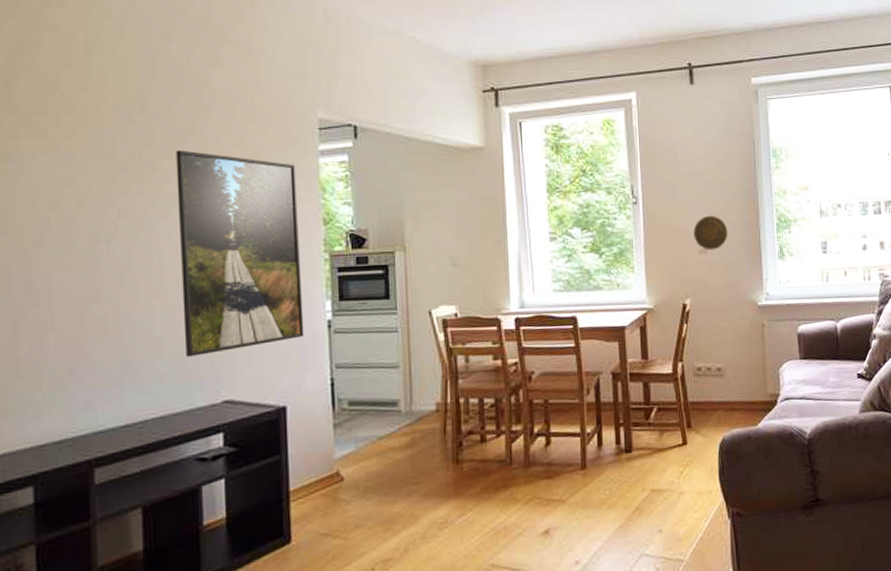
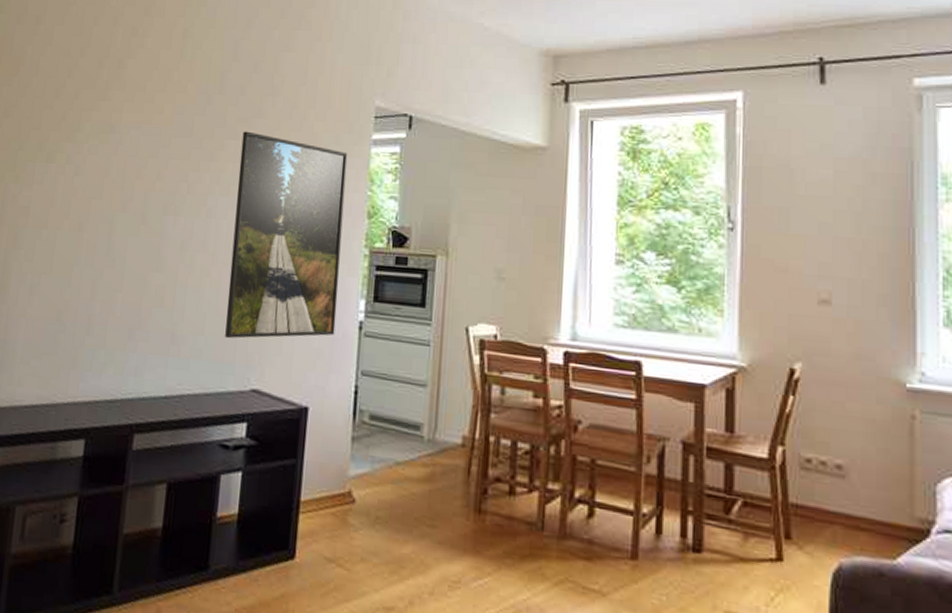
decorative plate: present [693,215,729,250] -> none [812,255,865,303]

